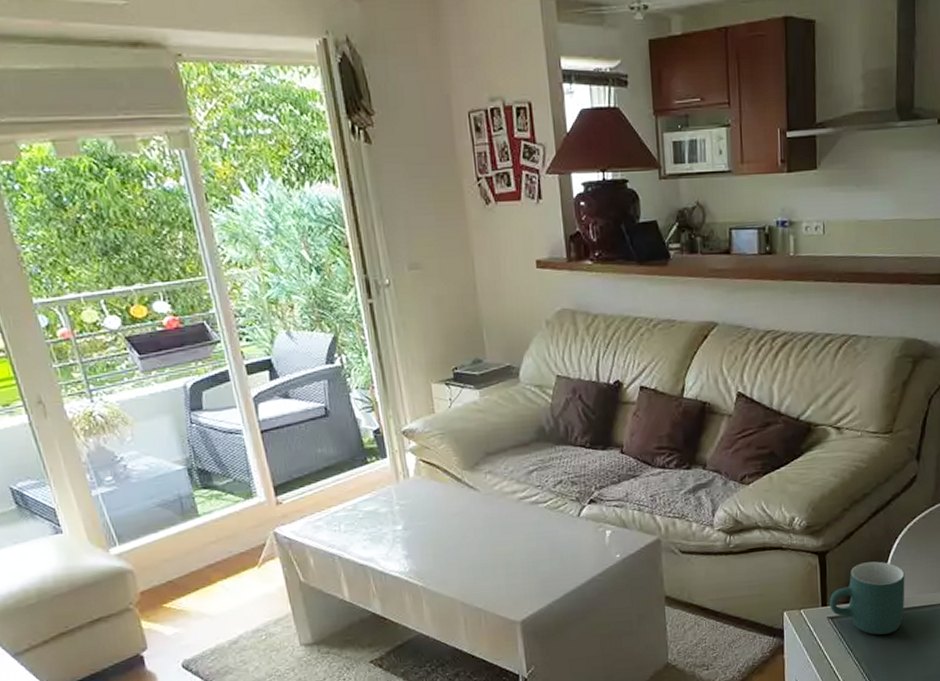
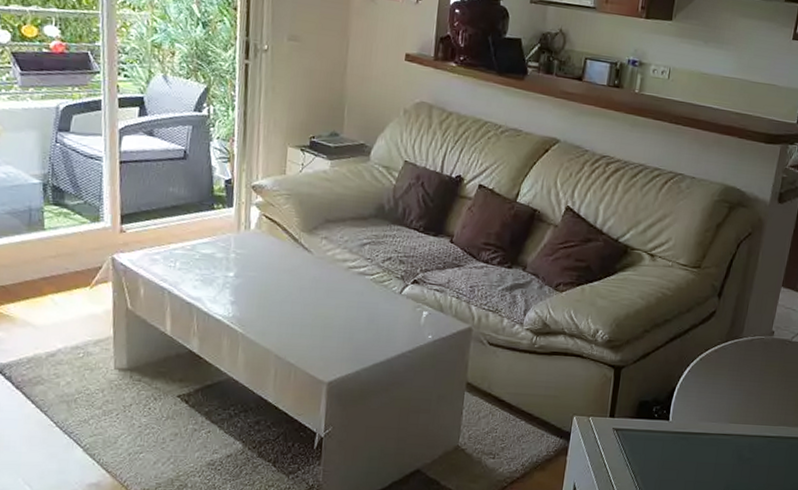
mug: present [829,561,905,635] -> none [616,383,691,454]

